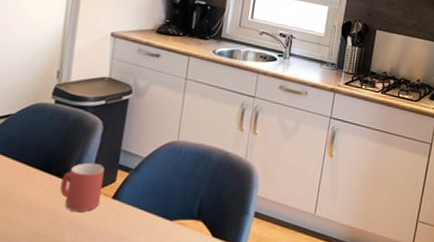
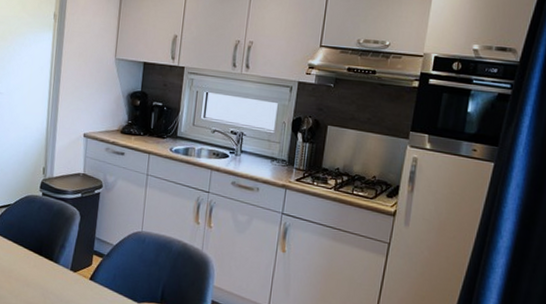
mug: present [60,162,105,212] -> none [49,247,83,290]

